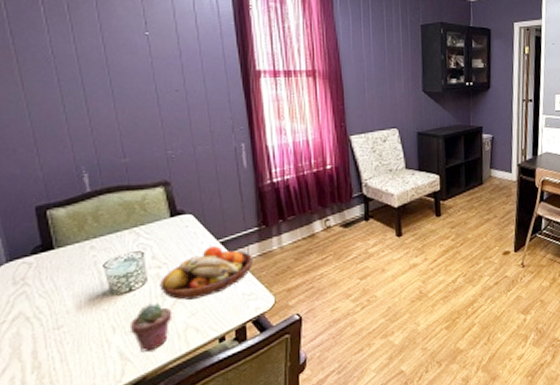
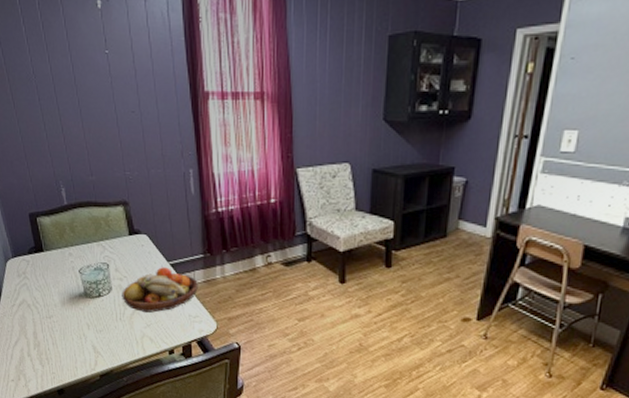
potted succulent: present [129,303,173,352] -> none [99,310,132,350]

